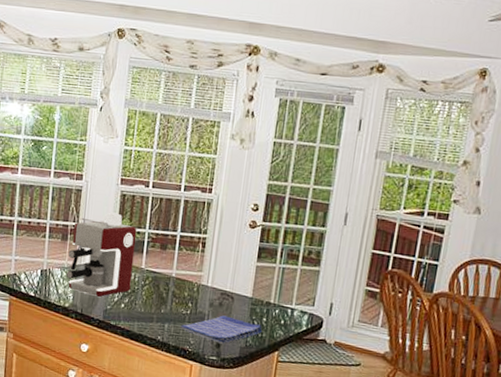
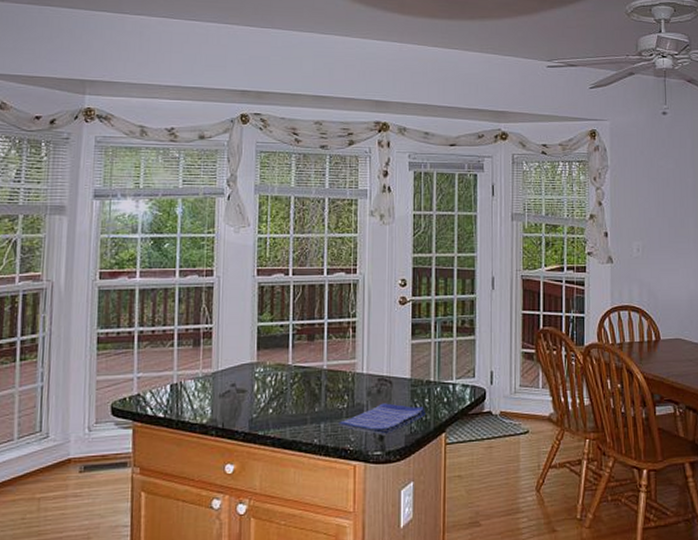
coffee maker: present [67,212,137,298] -> none [202,307,280,406]

